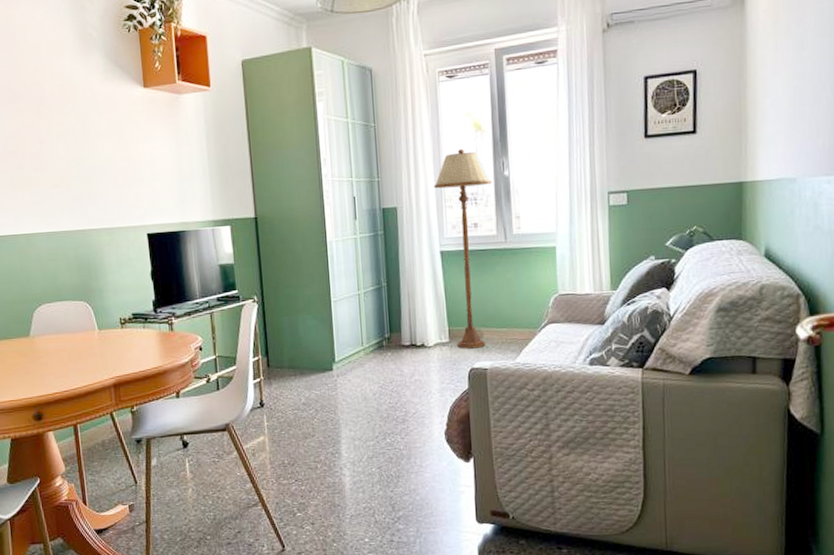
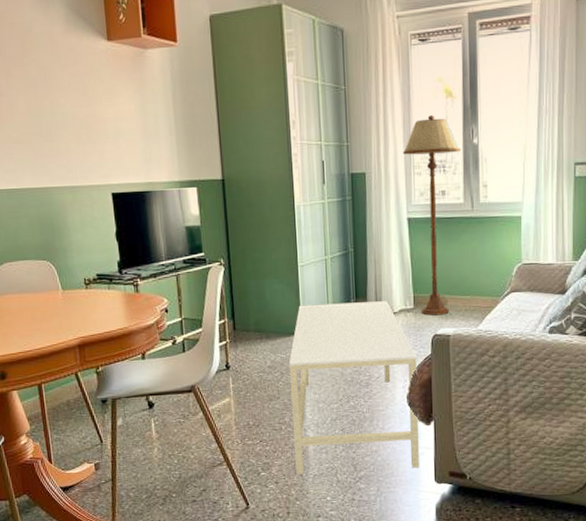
coffee table: none [323,335,460,515] -> present [288,301,419,474]

